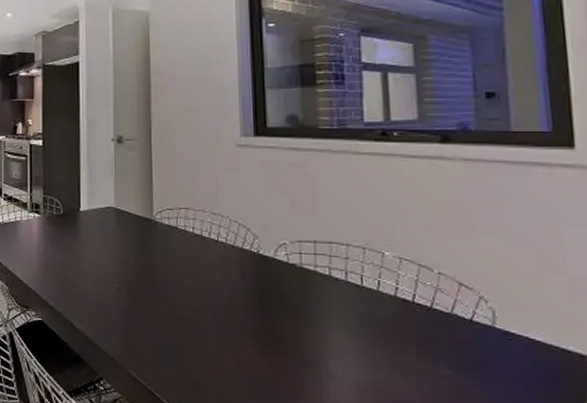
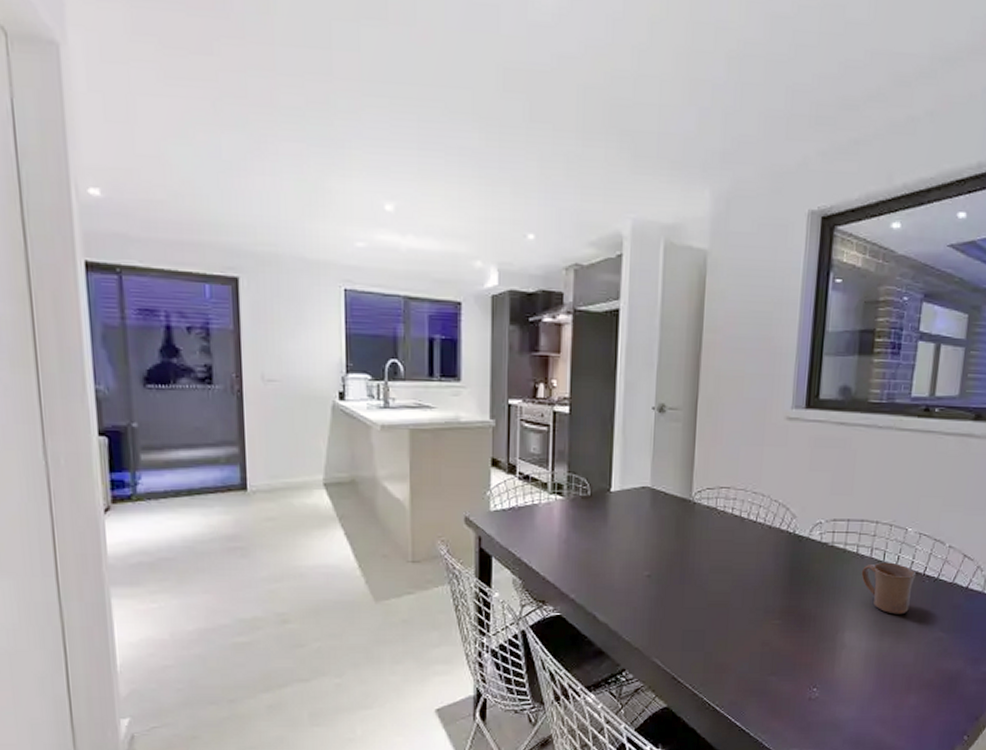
mug: none [338,286,404,345] -> present [861,562,917,615]

